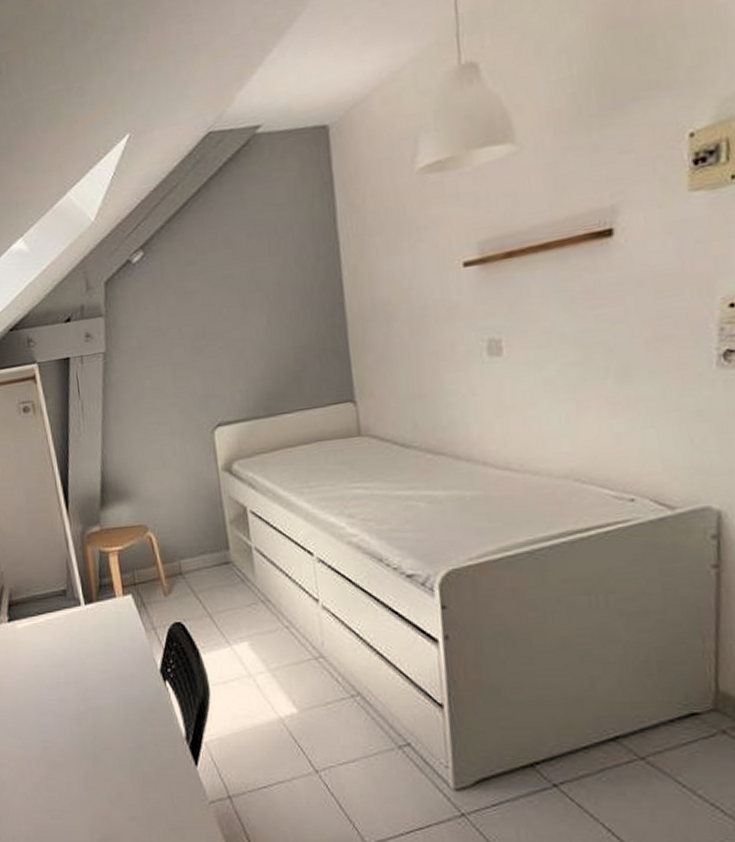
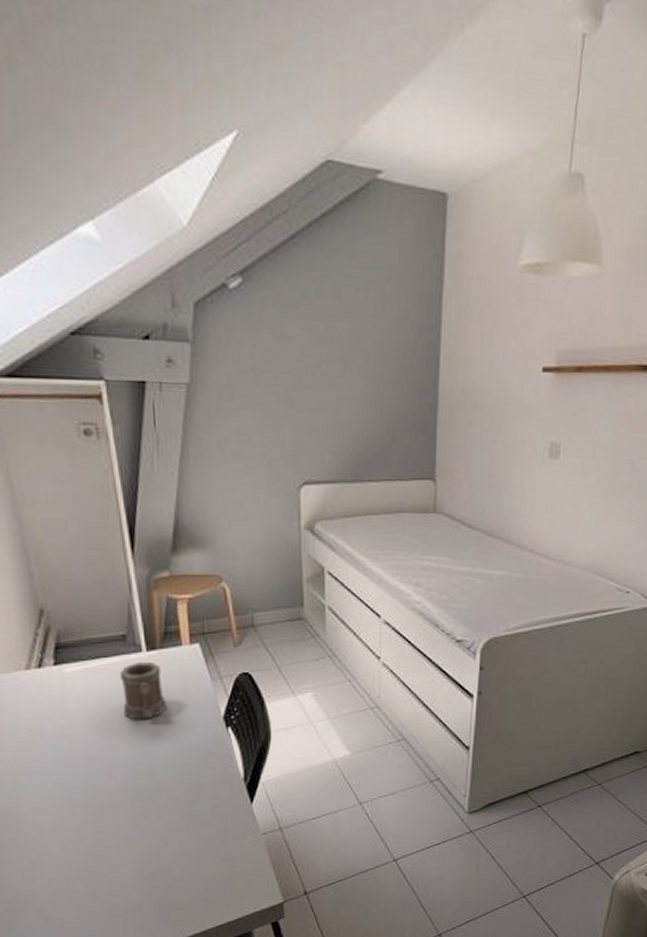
mug: none [63,616,107,674] -> present [120,662,168,720]

